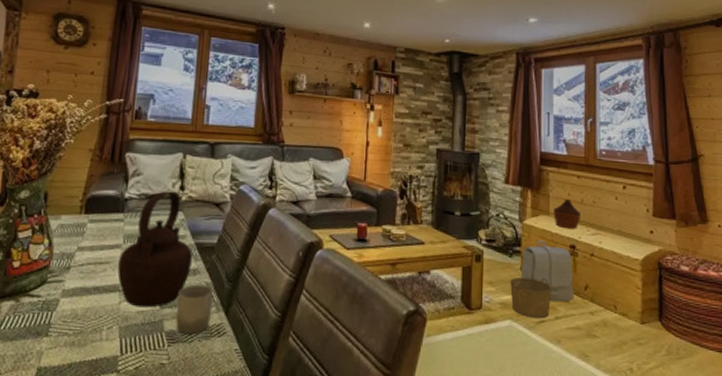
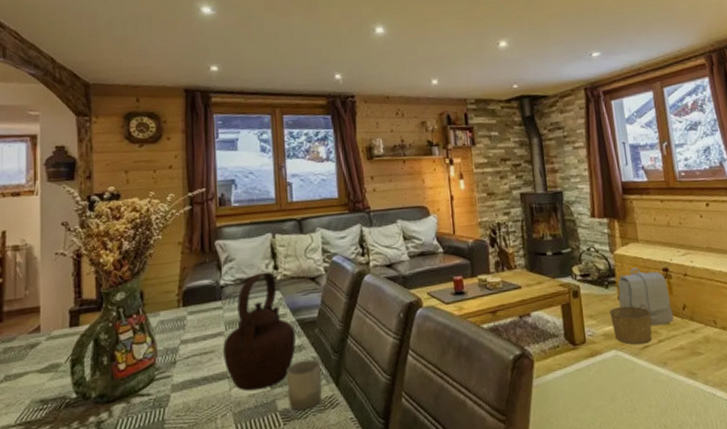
woven basket: present [553,198,582,229] -> none [642,223,670,254]

